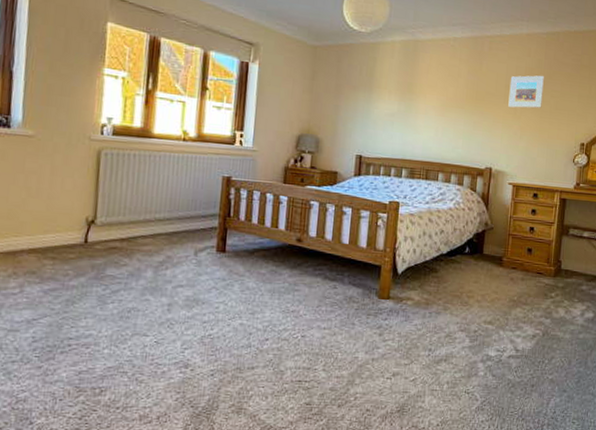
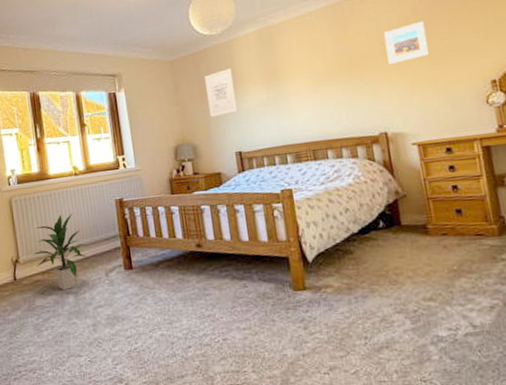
indoor plant: none [113,180,180,263] -> present [32,213,88,290]
wall art: none [340,70,372,116] -> present [205,68,238,117]

